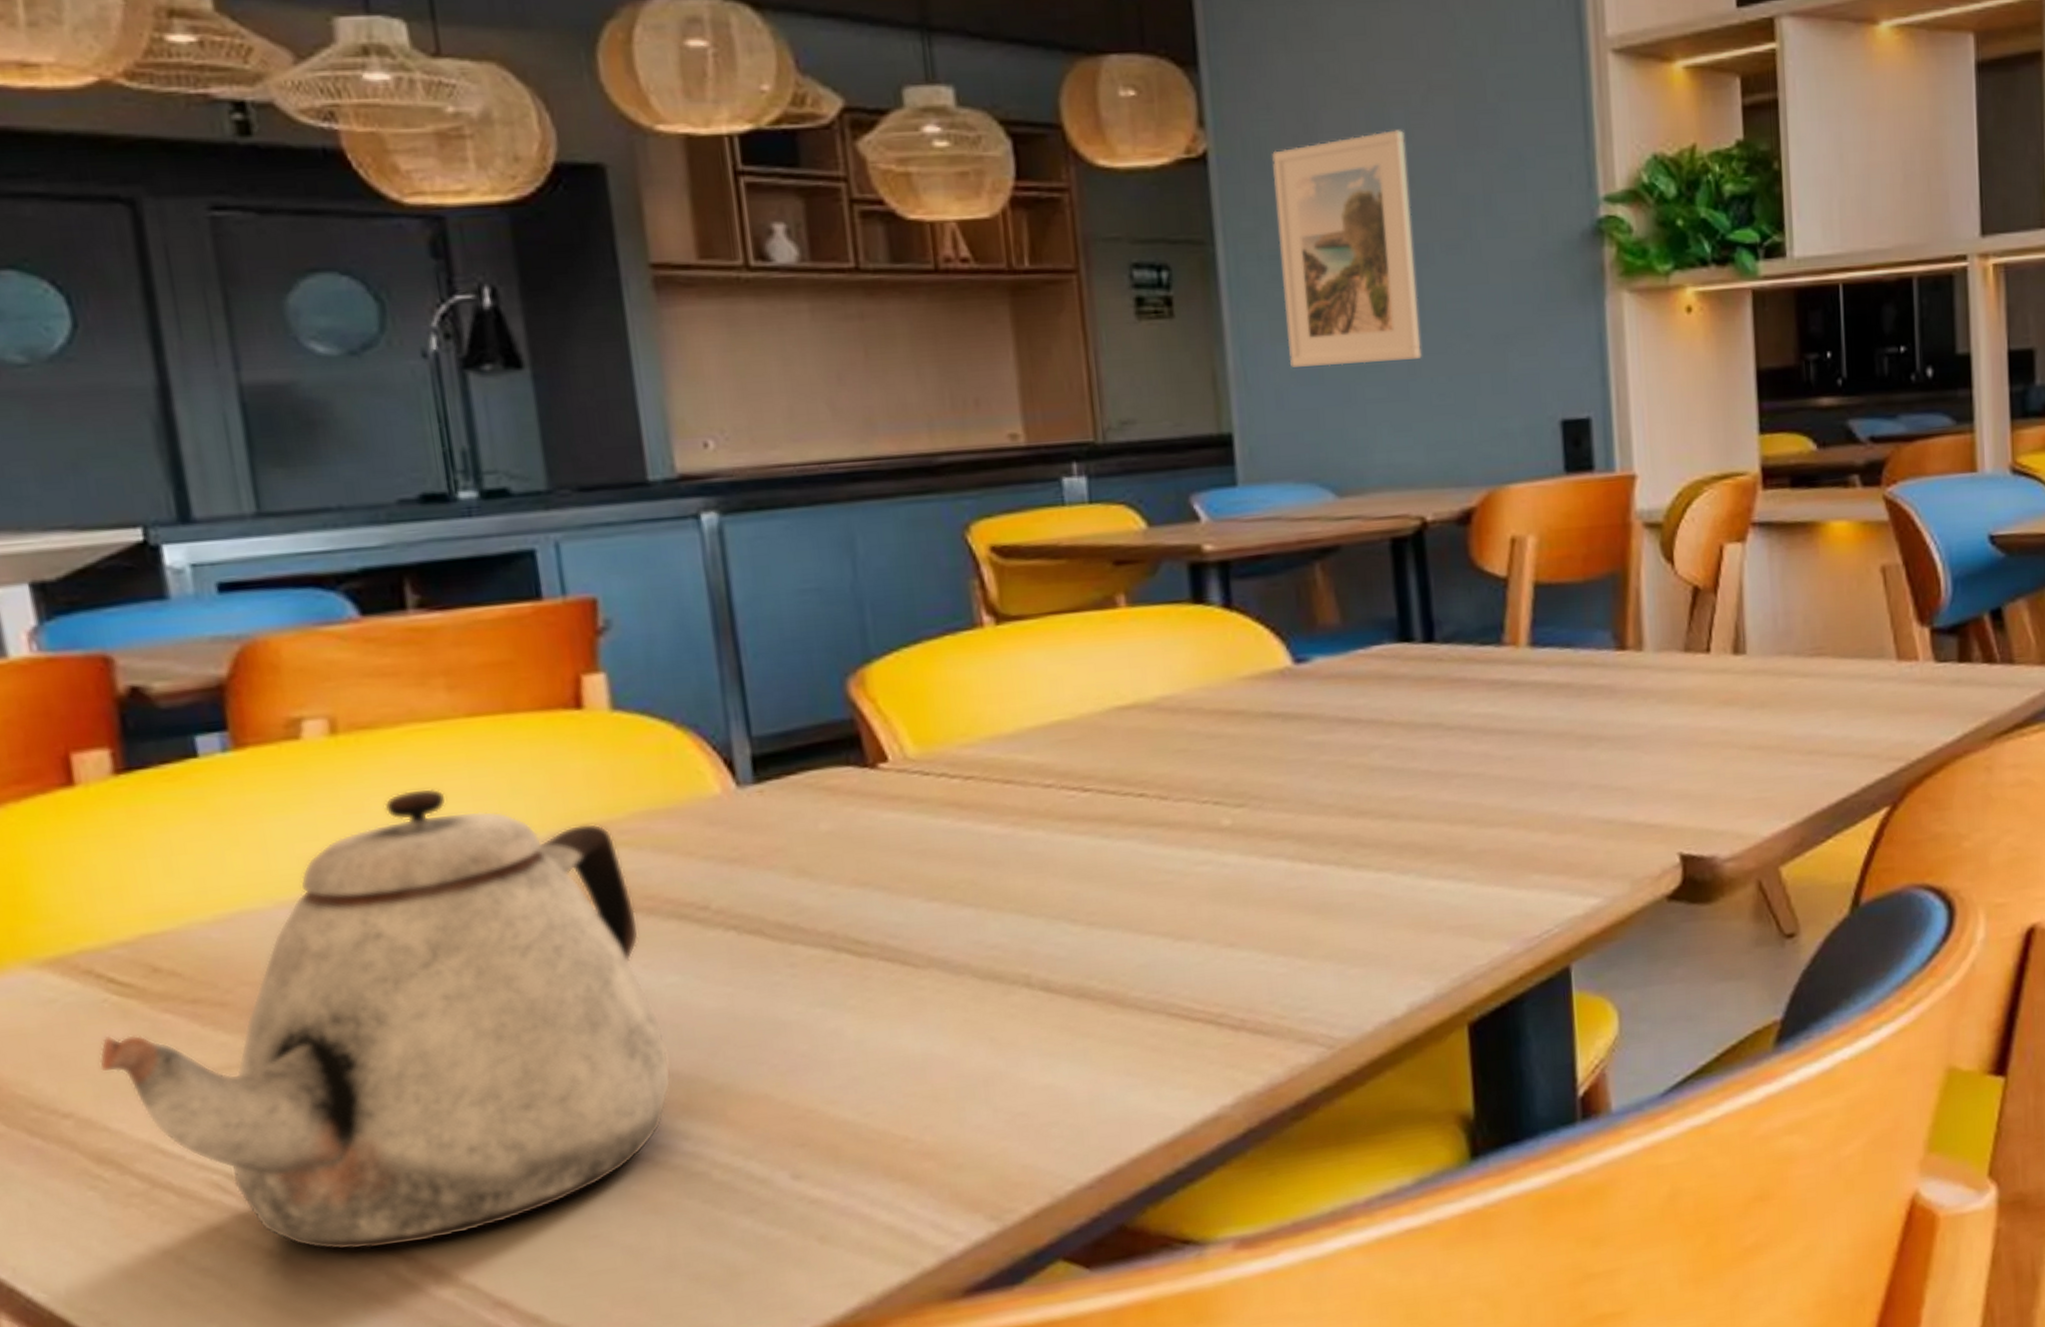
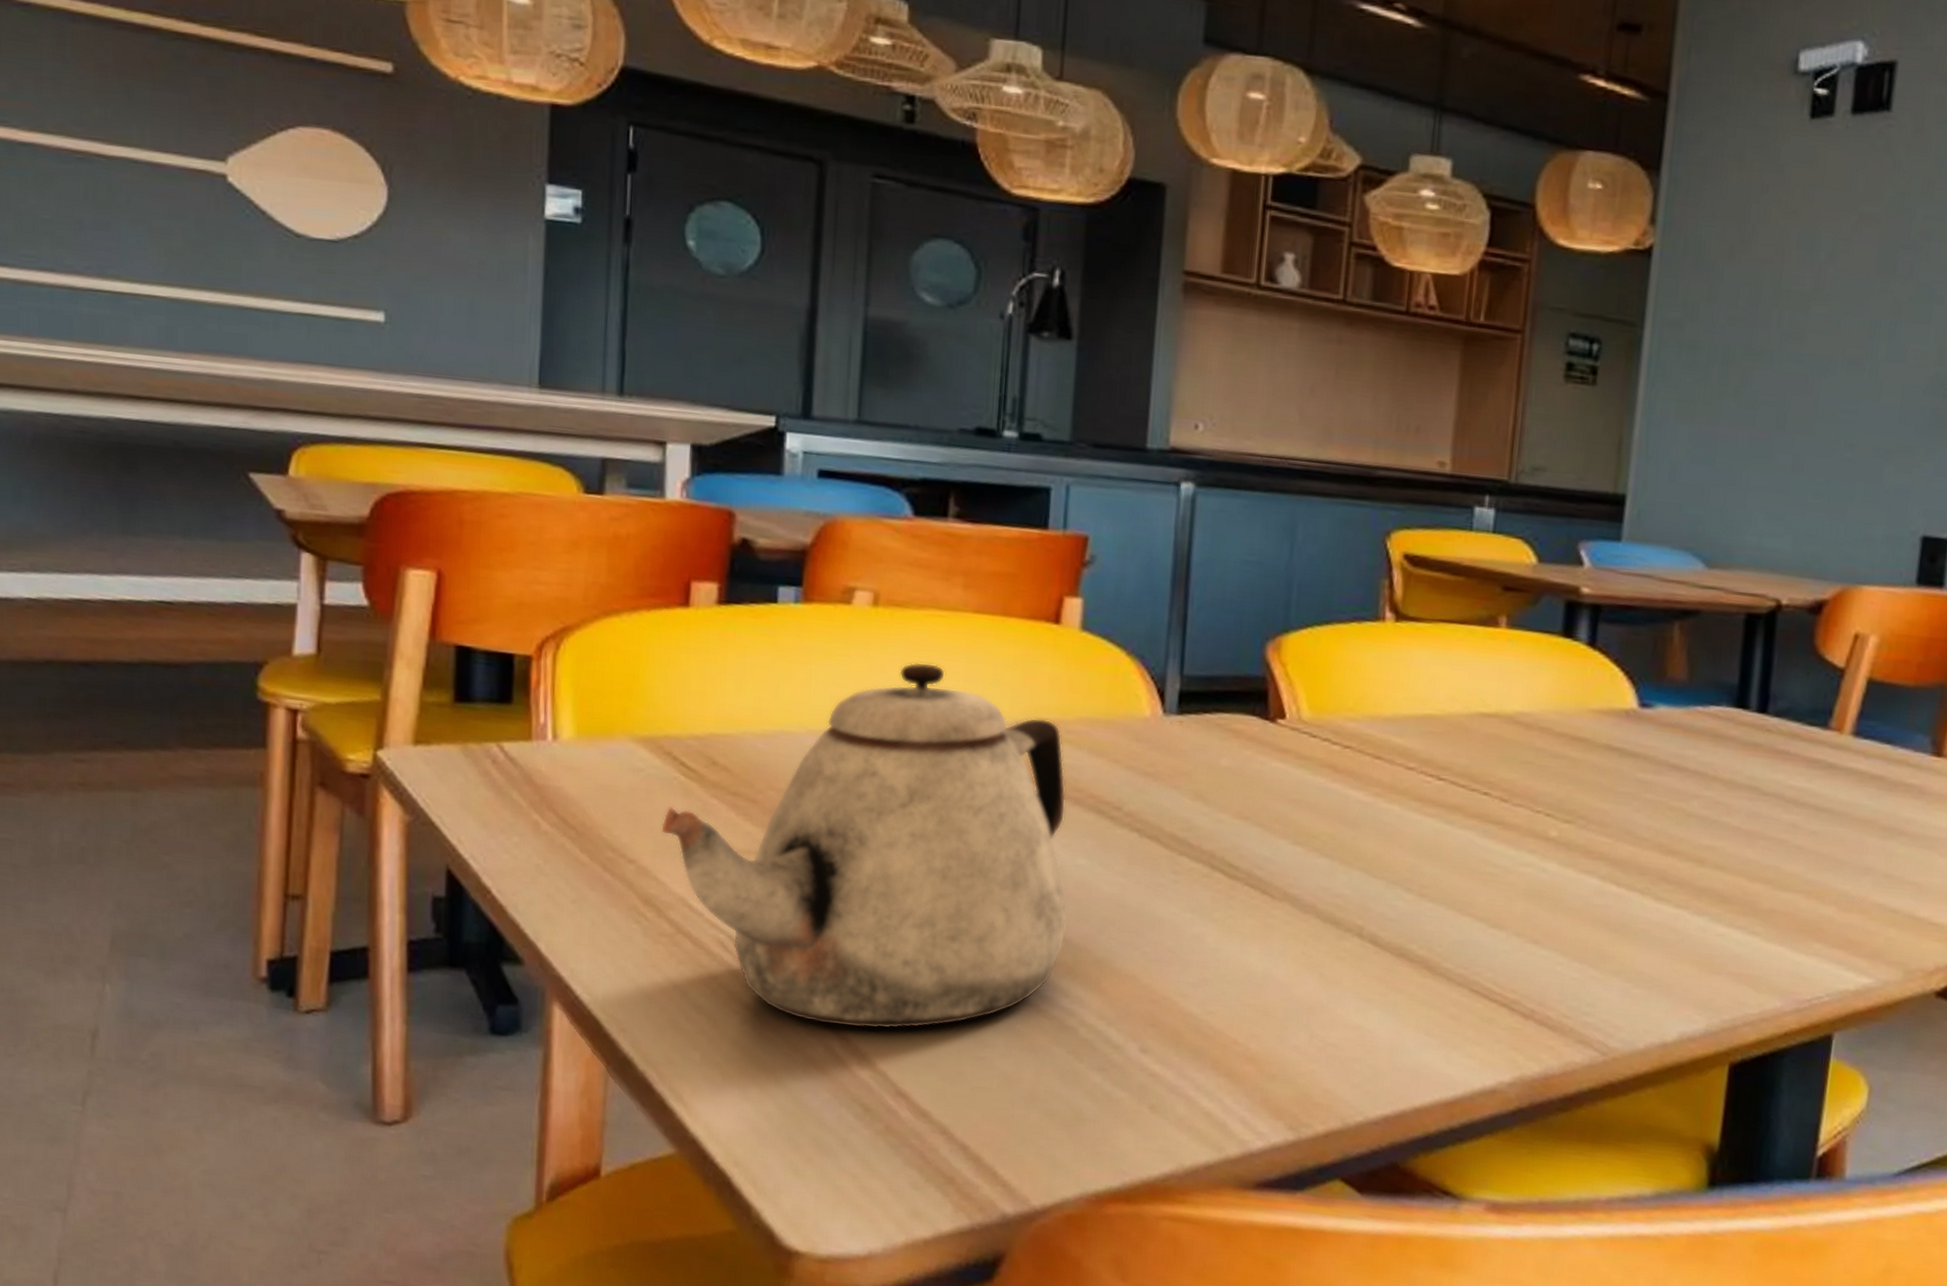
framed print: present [1272,130,1422,367] -> none [1688,251,1830,458]

